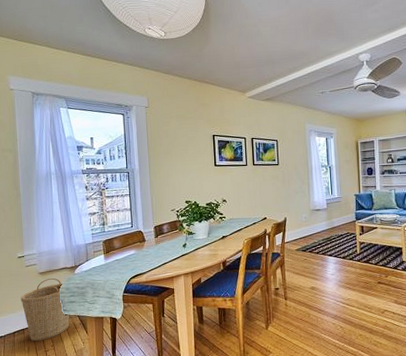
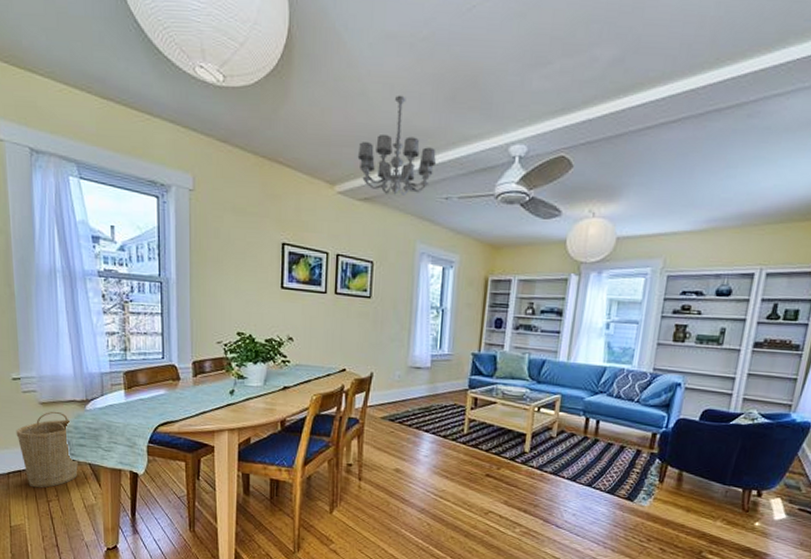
chandelier: none [259,32,312,95] -> present [357,95,436,195]

